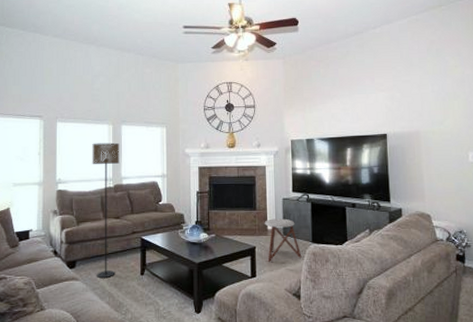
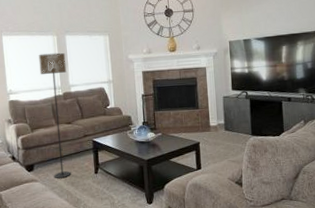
stool: present [264,218,302,262] -> none [206,115,243,155]

